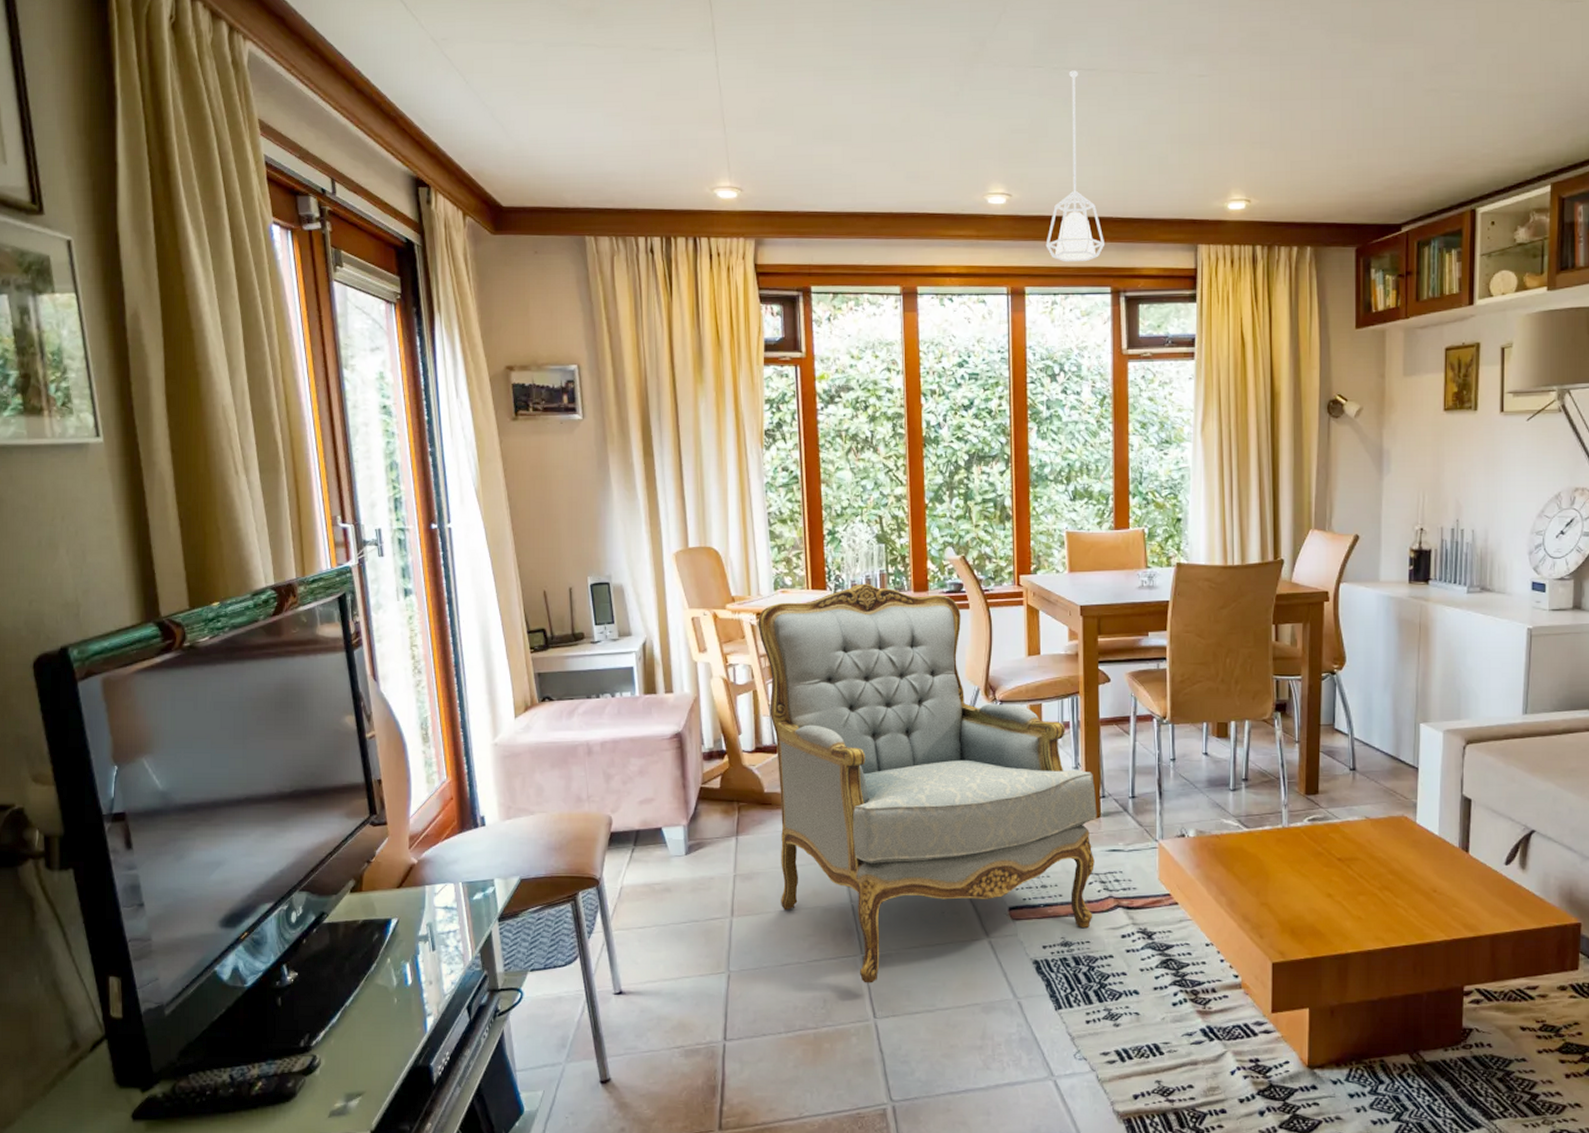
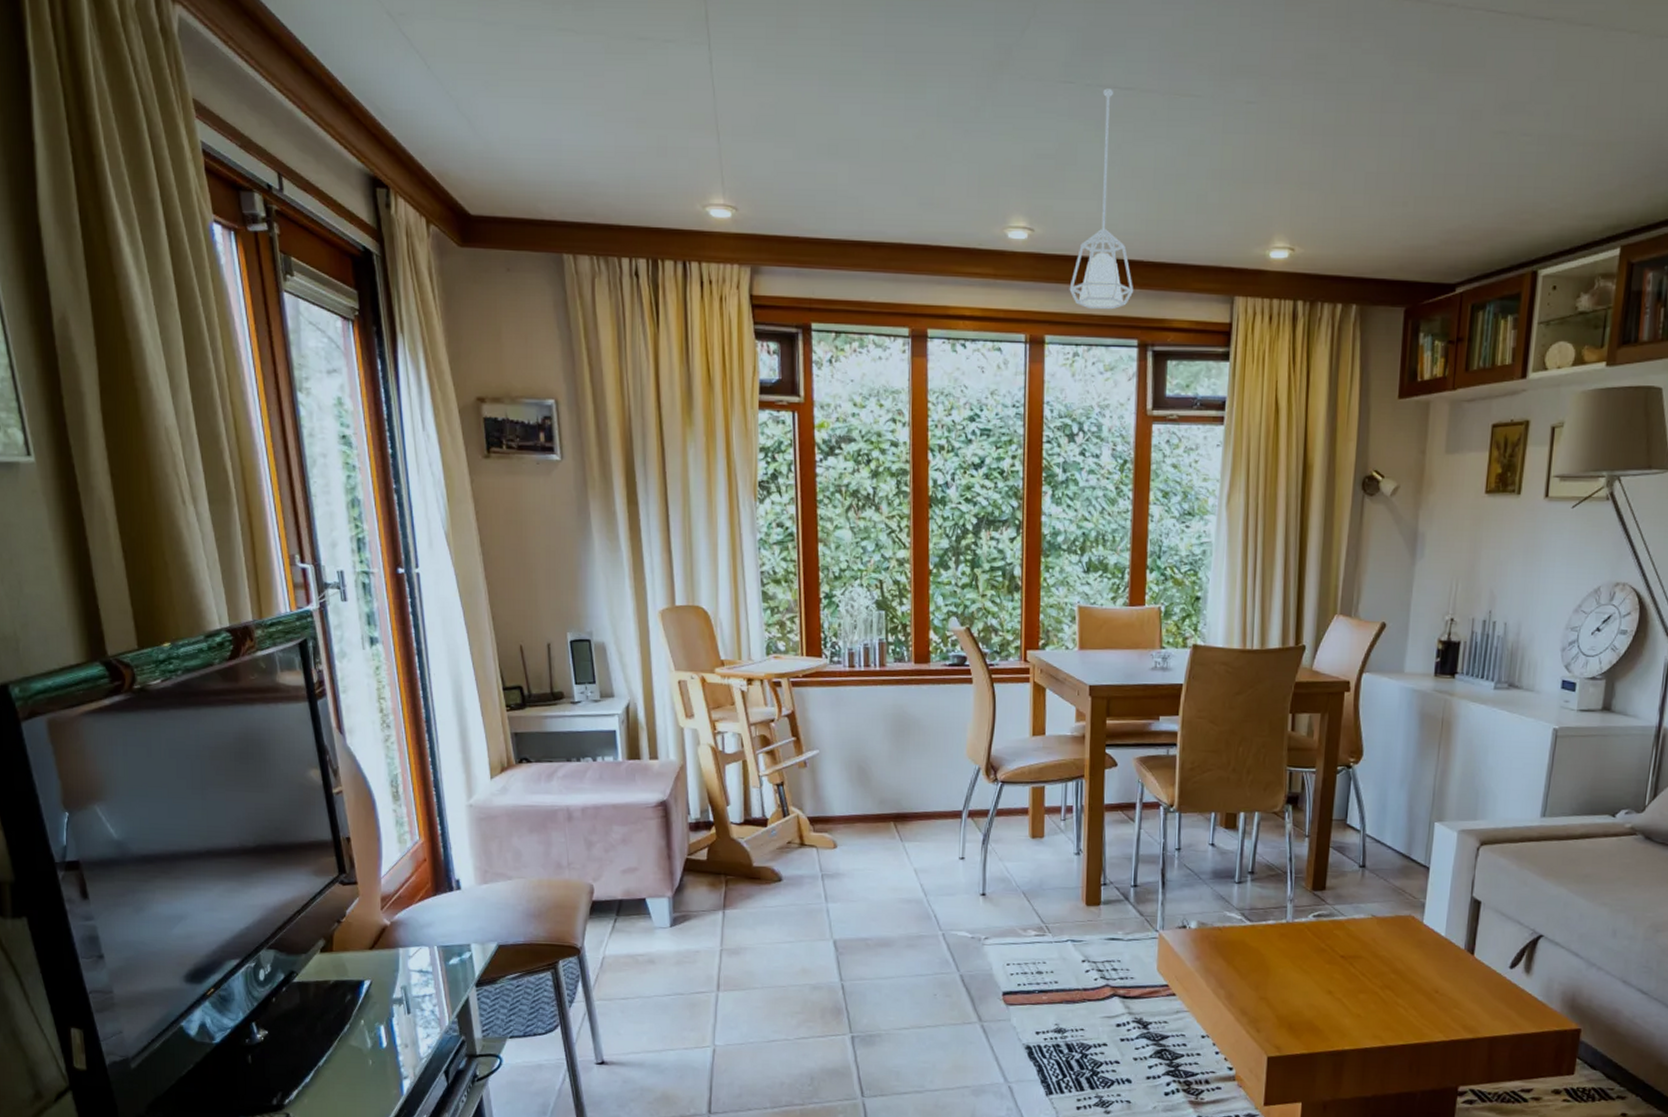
armchair: present [758,583,1097,983] -> none [748,652,1098,1063]

